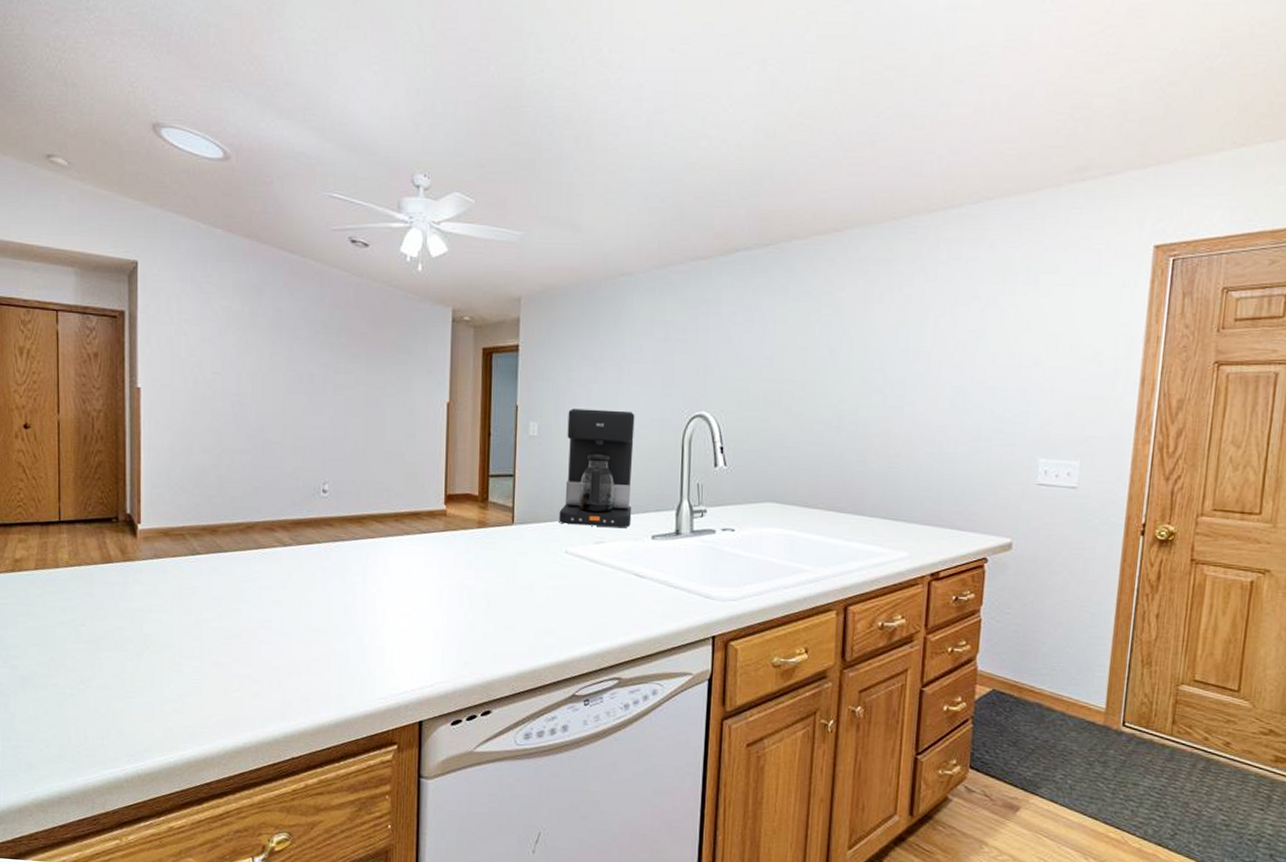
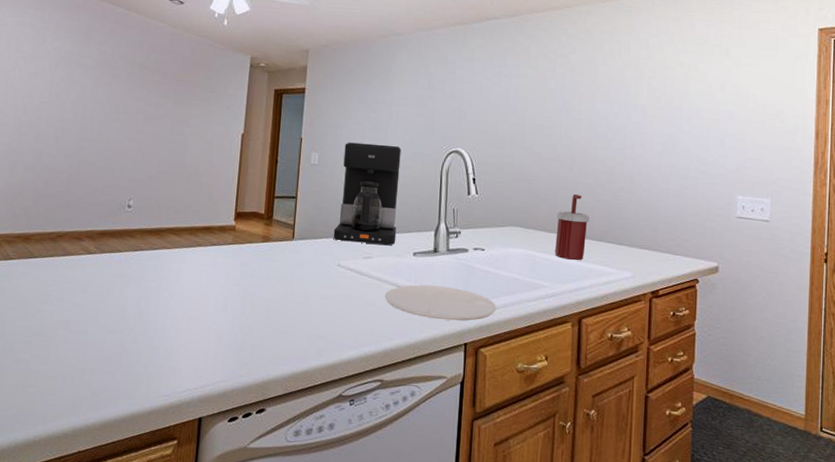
plate: none [620,571,749,612] -> present [385,284,497,321]
soap dispenser: none [817,461,859,540] -> present [555,193,589,261]

